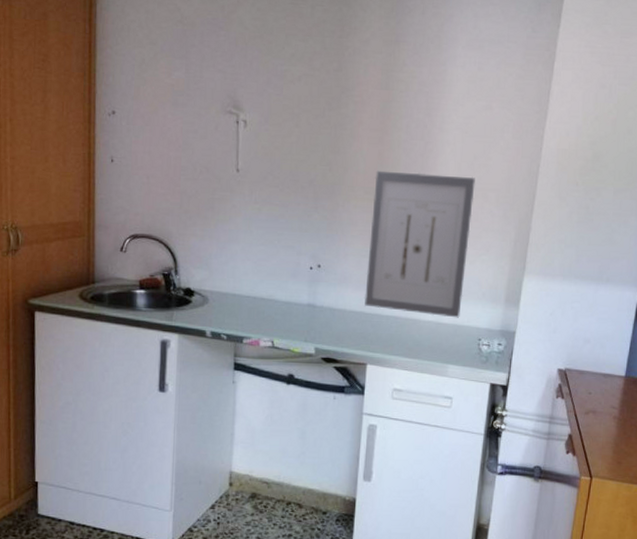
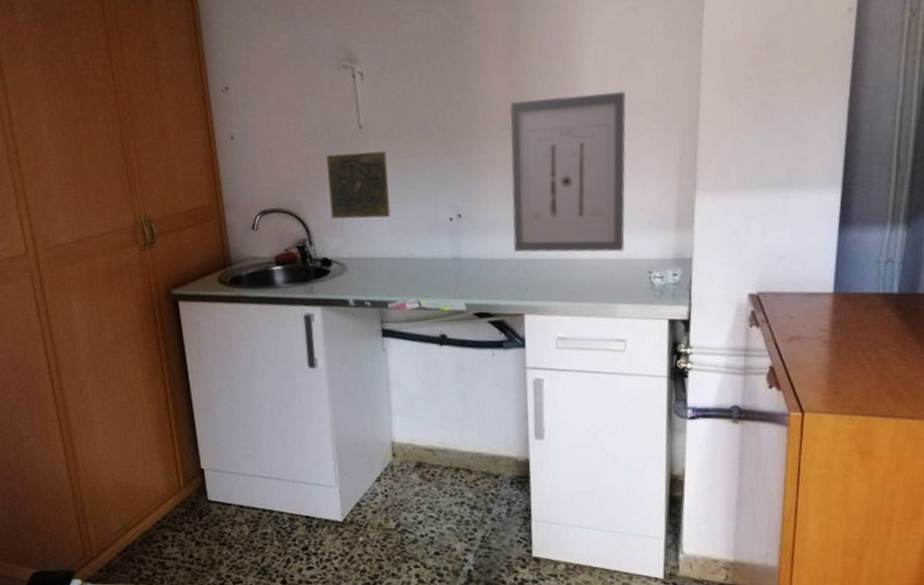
decorative tile: none [199,191,259,259] -> present [326,151,391,219]

